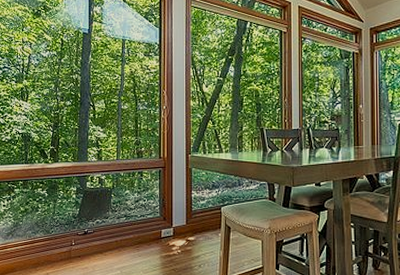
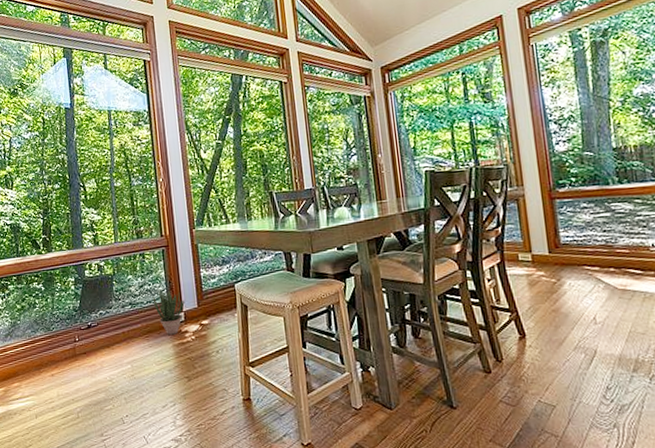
potted plant: none [146,207,175,247] -> present [152,291,185,335]

